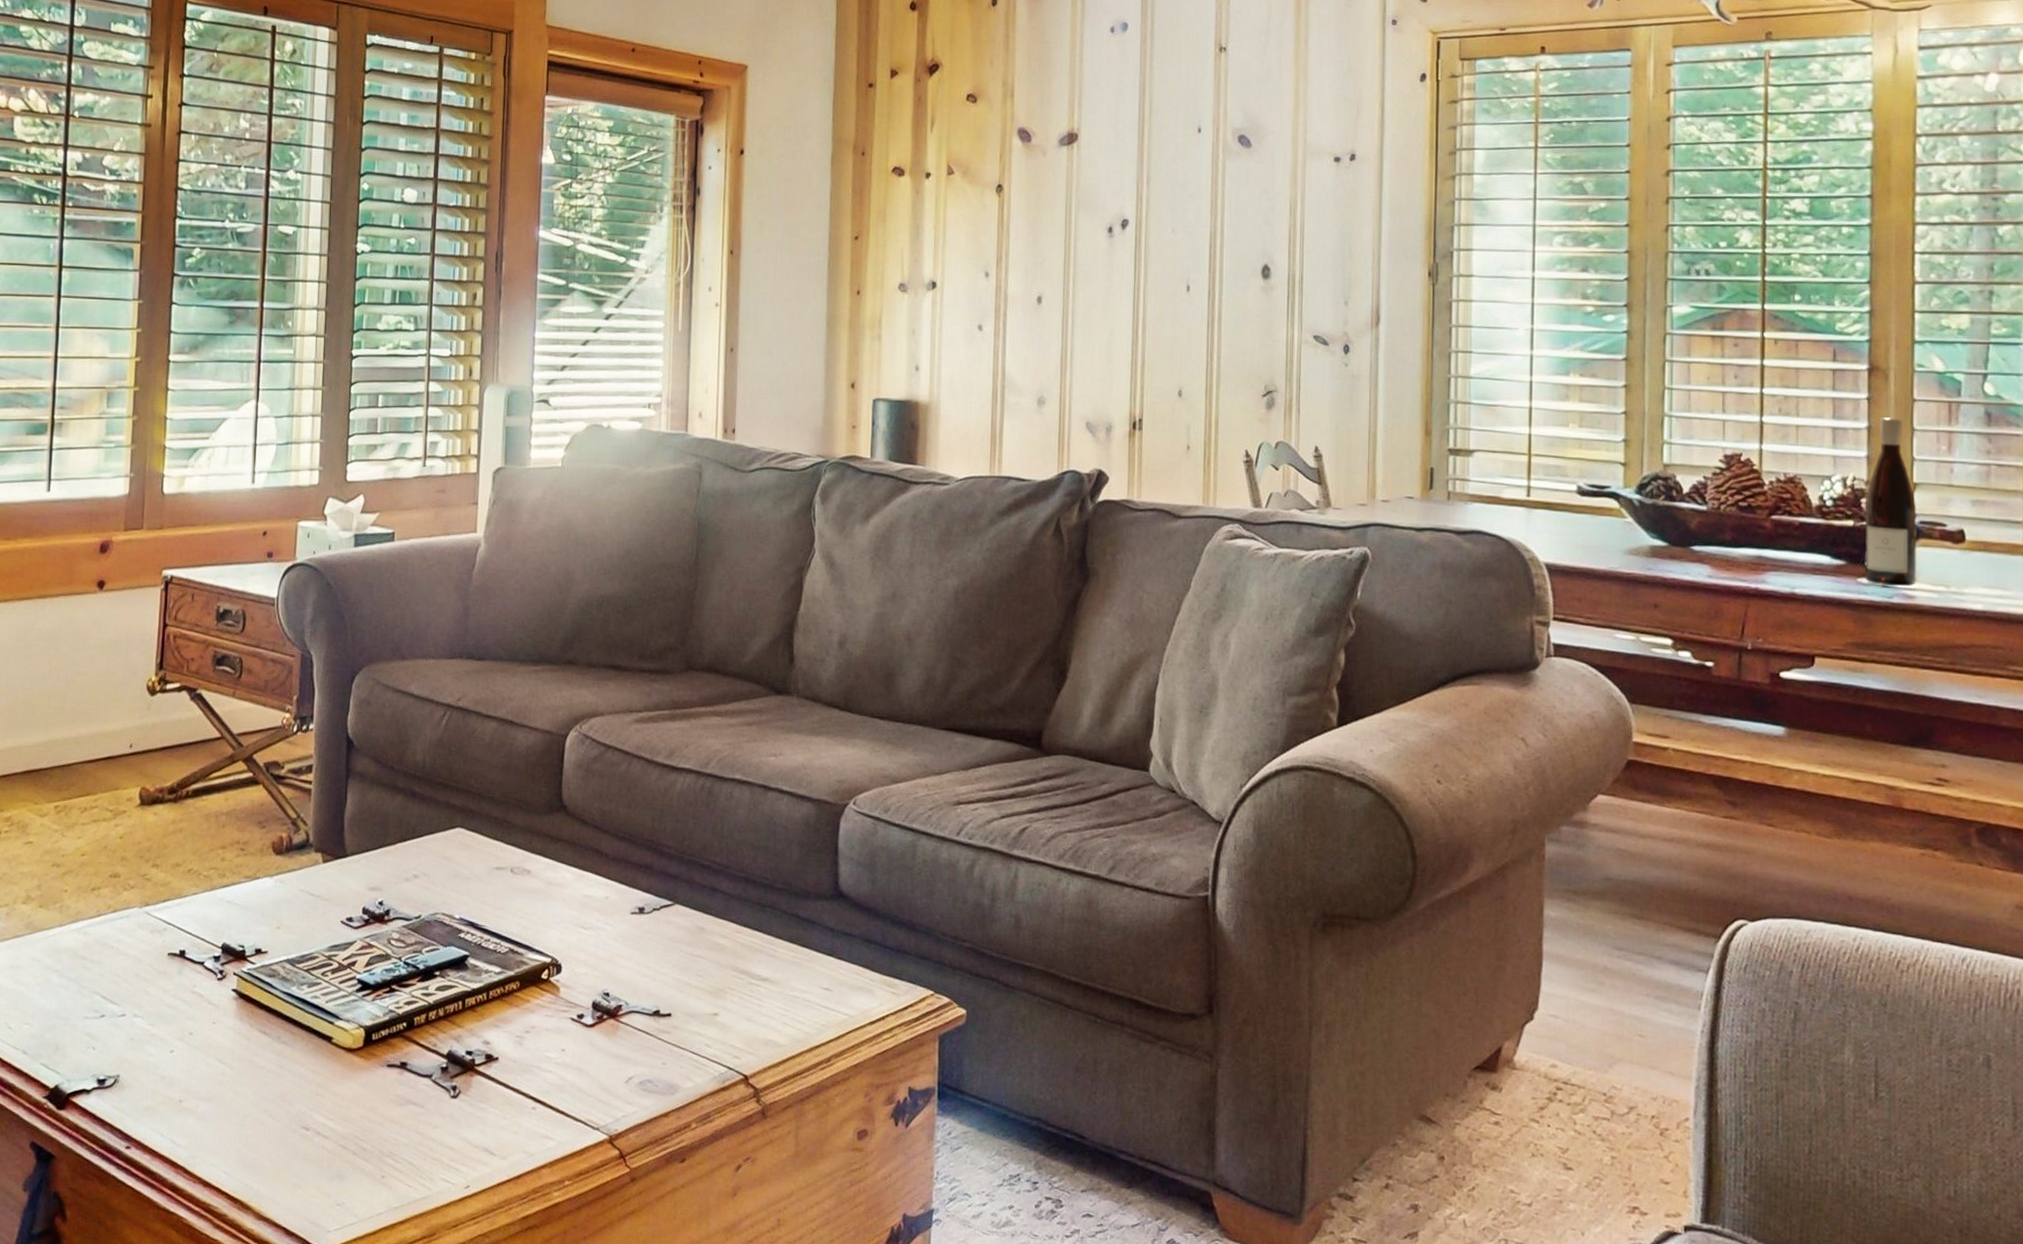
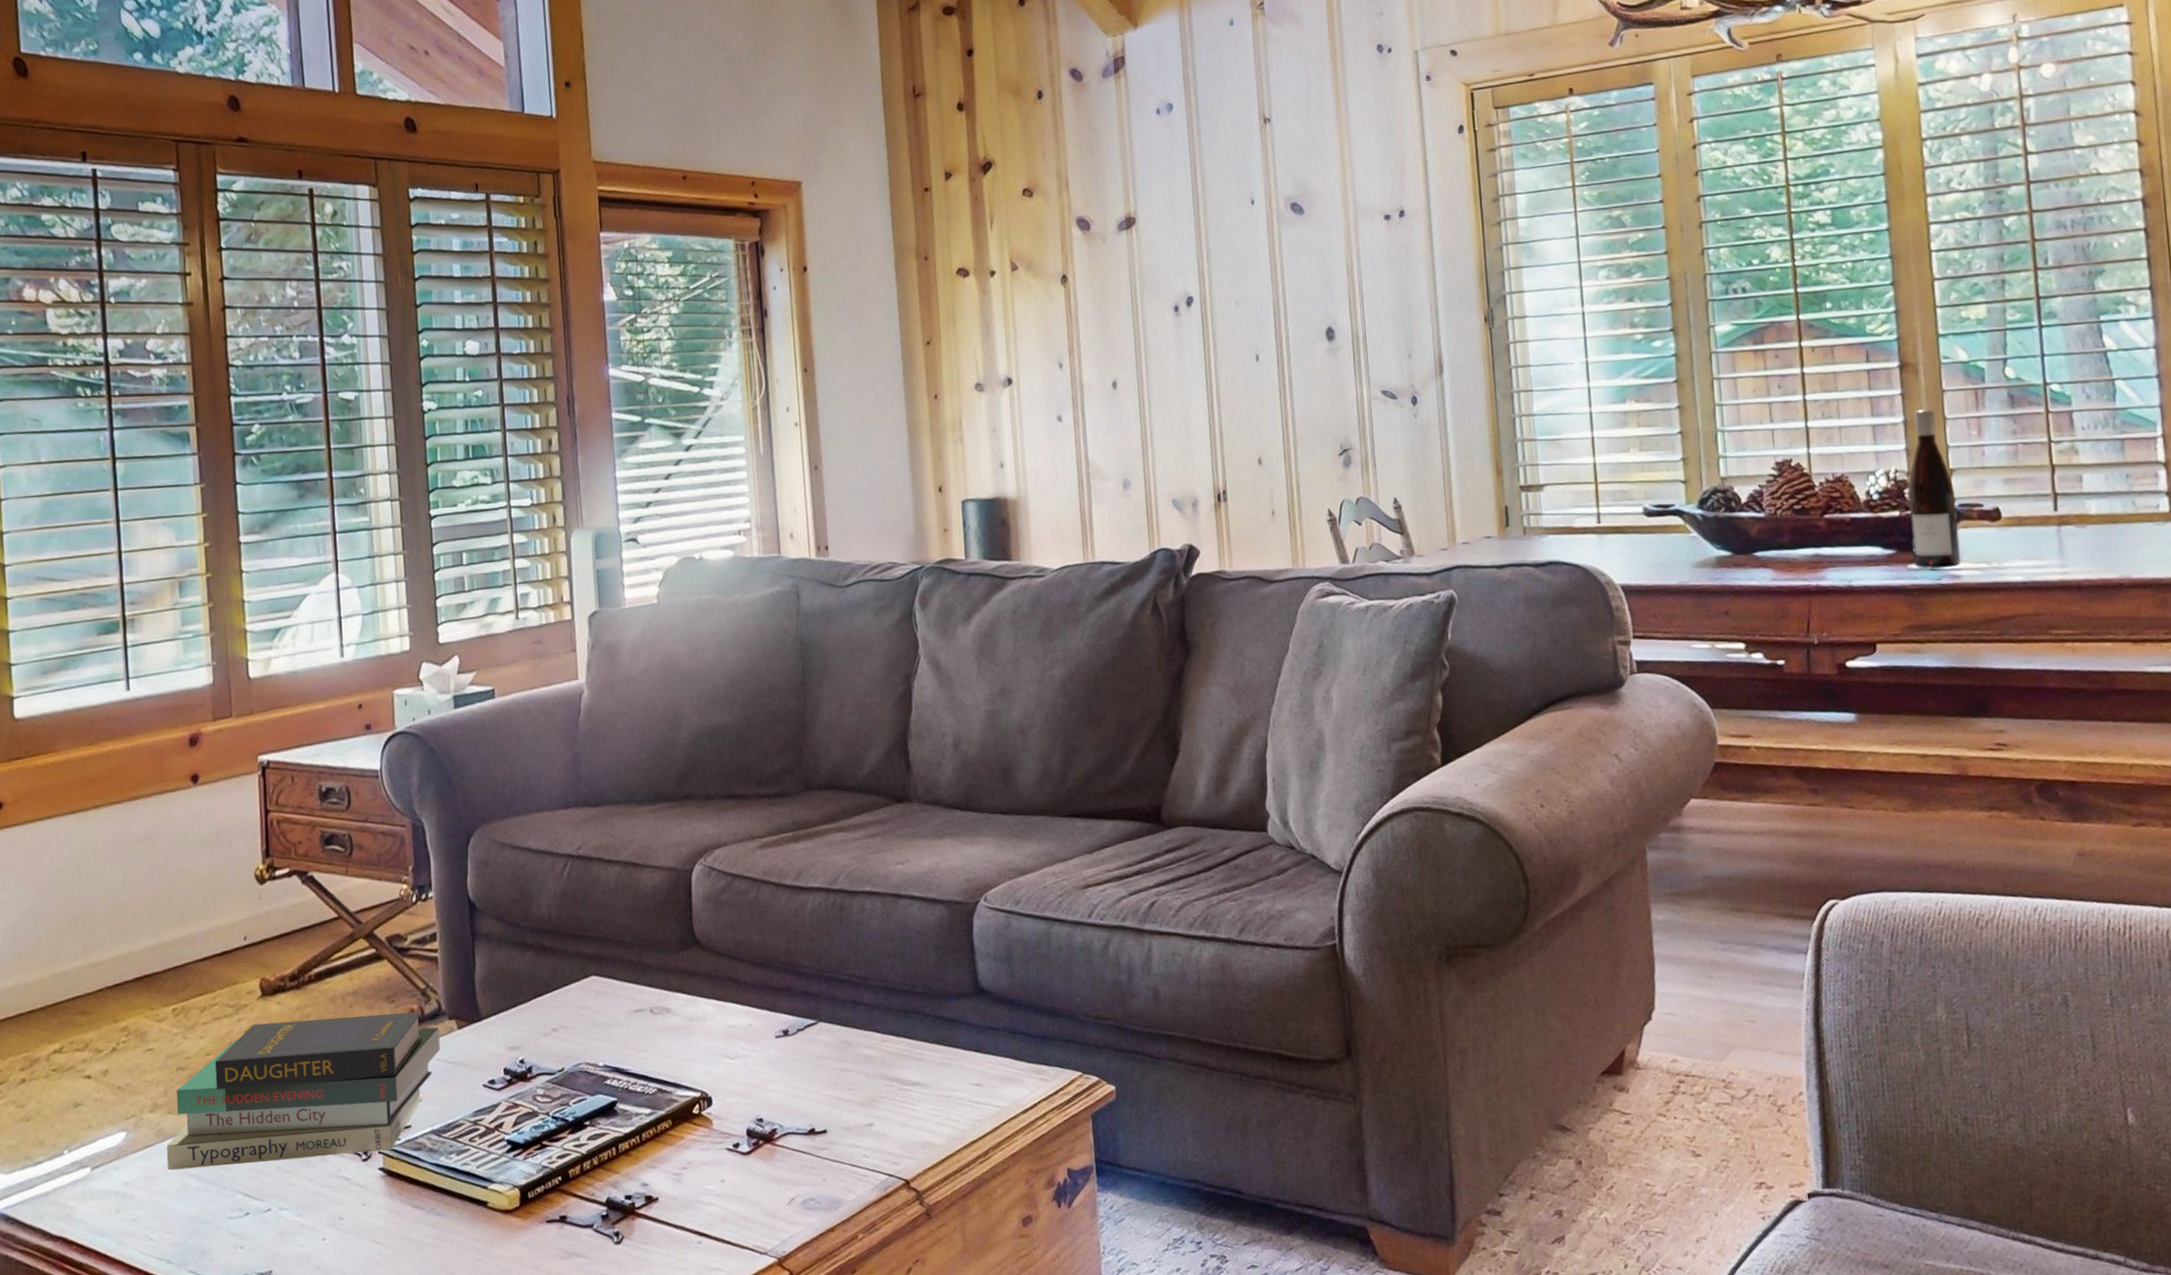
books: none [32,831,305,973] -> present [166,1012,440,1171]

